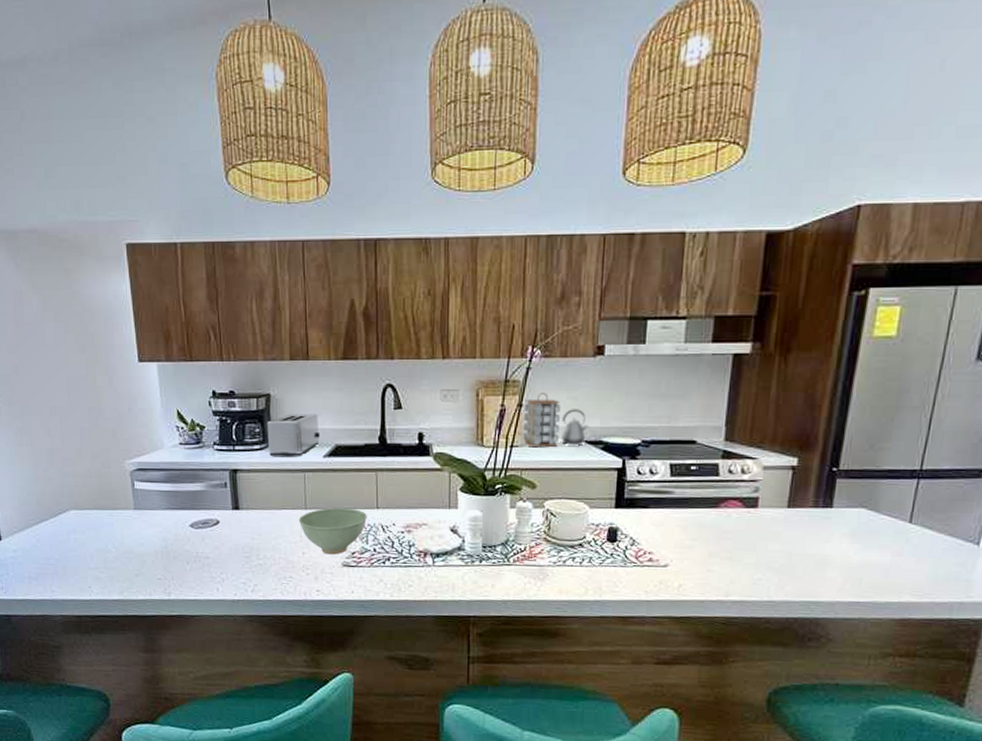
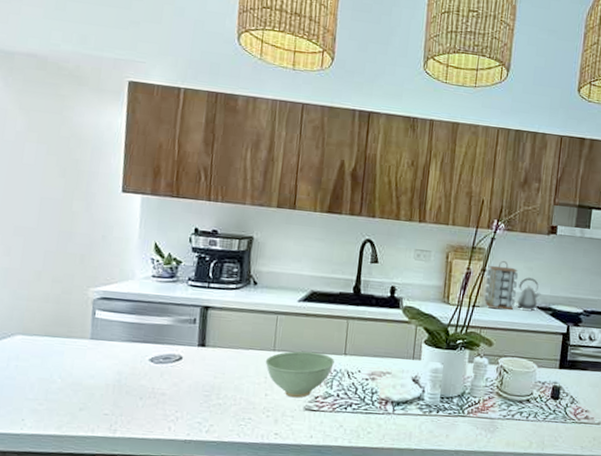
toaster: present [267,413,320,457] -> none [244,257,298,299]

